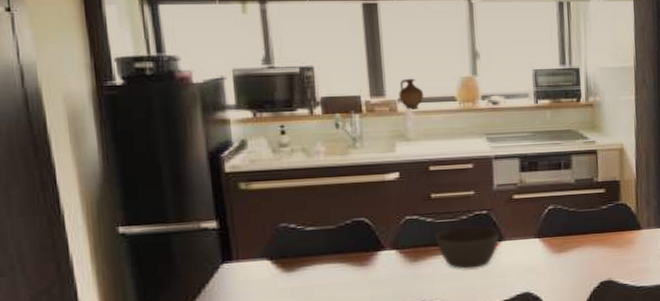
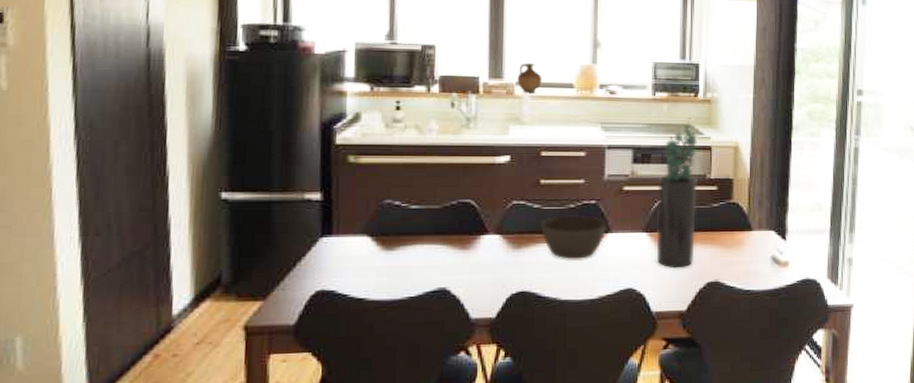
vase: none [546,122,587,271] -> present [656,117,698,269]

